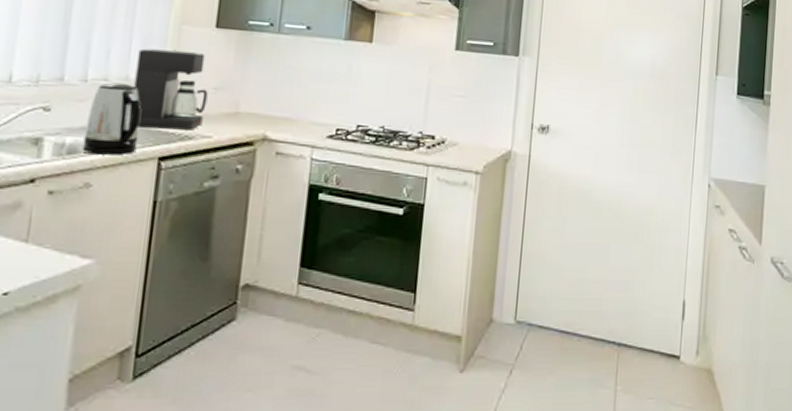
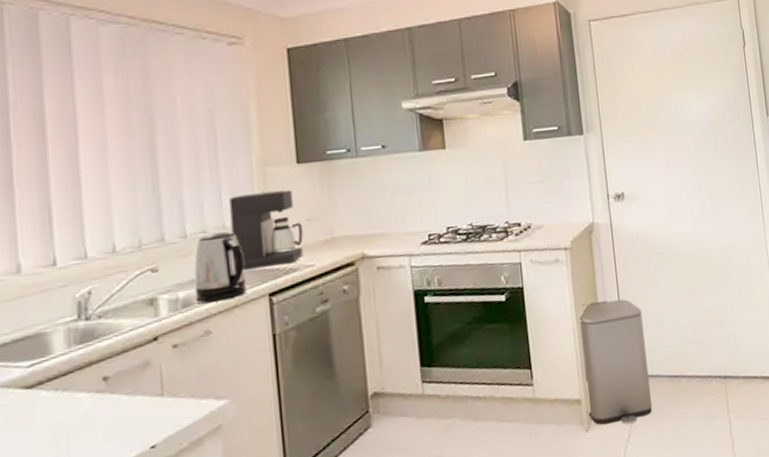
pedal bin: none [465,236,544,373] -> present [580,299,653,425]

